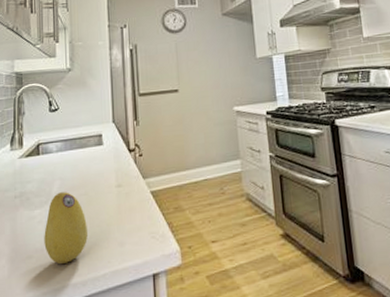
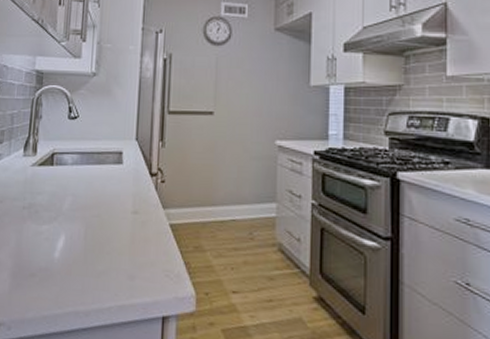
fruit: present [44,192,88,264] -> none [49,210,97,288]

